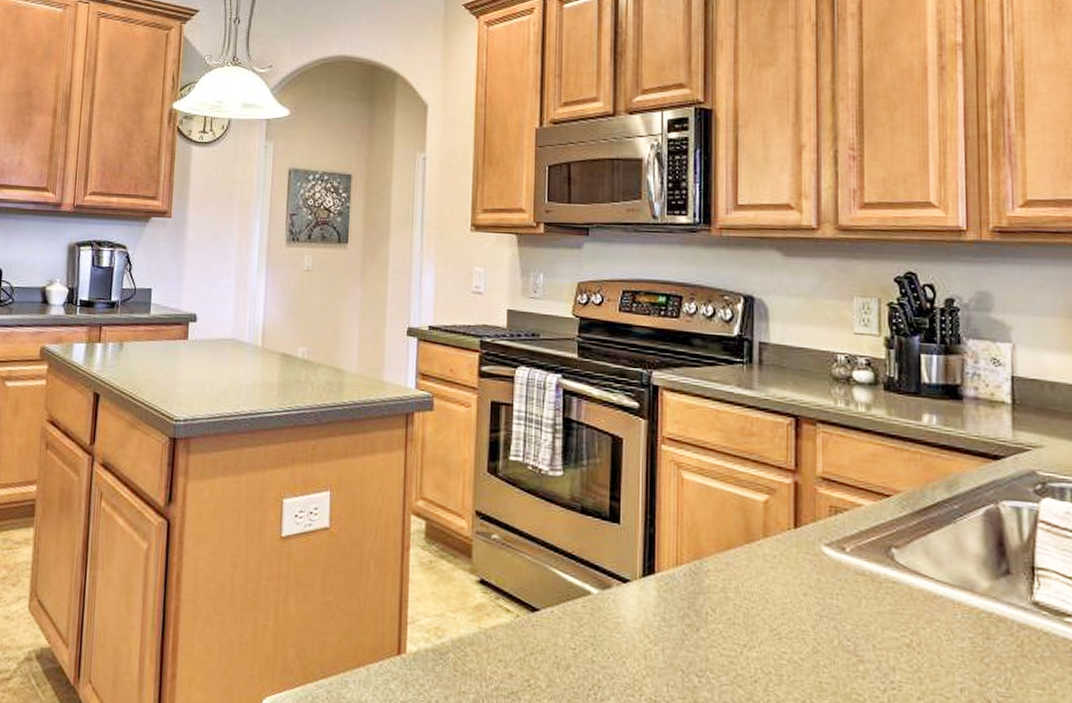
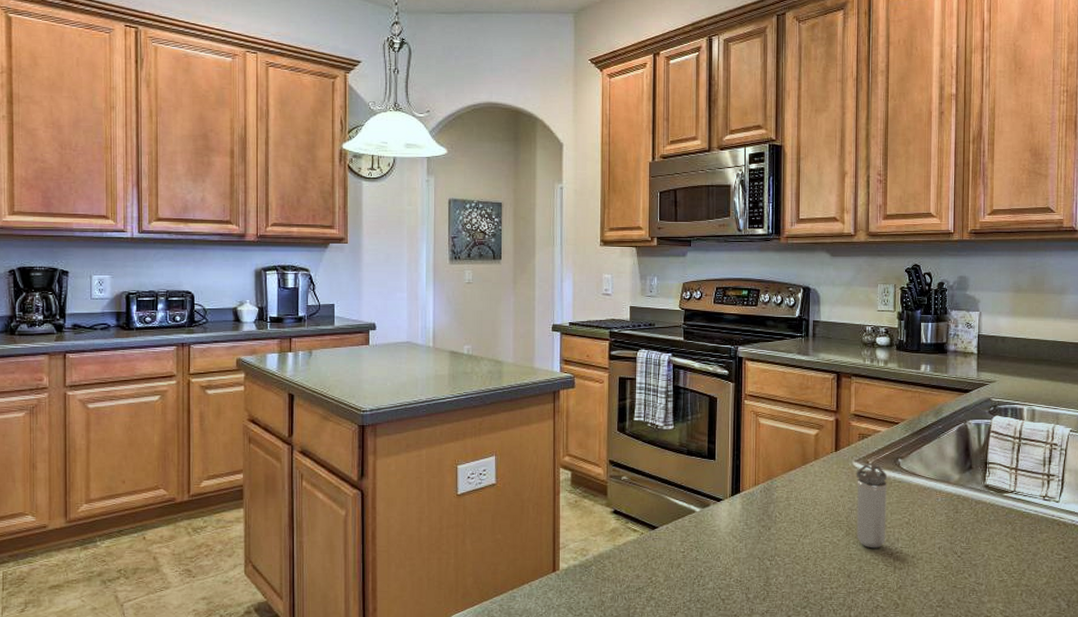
shaker: none [826,550,876,679] -> present [856,463,888,549]

